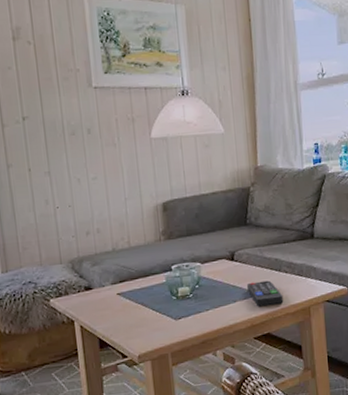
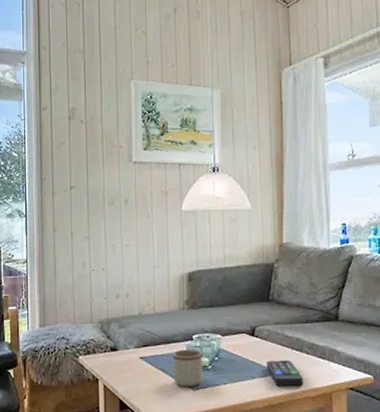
mug: none [152,279,185,318] -> present [173,349,204,387]

